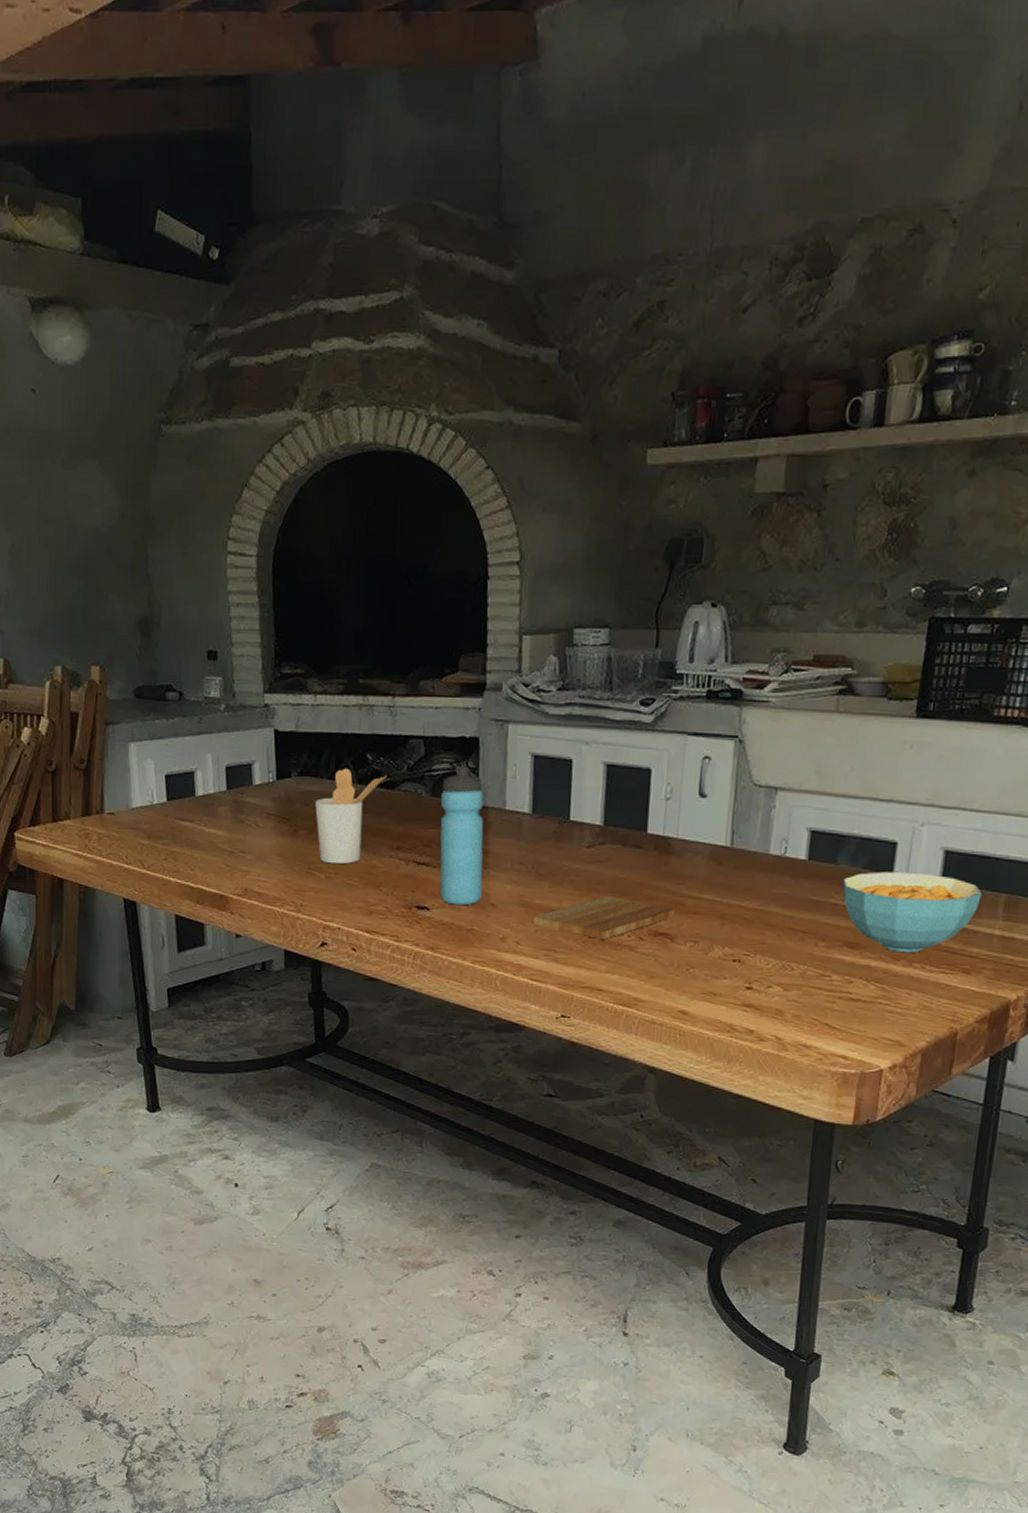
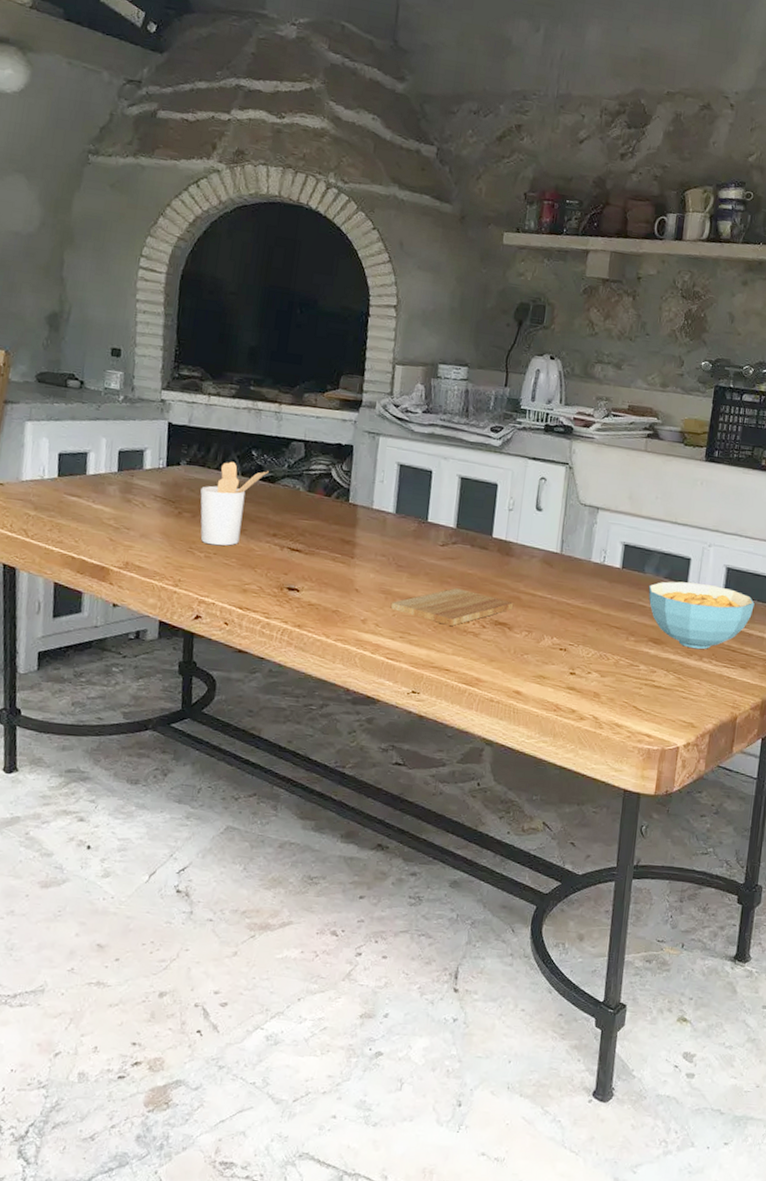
water bottle: present [440,766,484,906] -> none [310,468,354,590]

